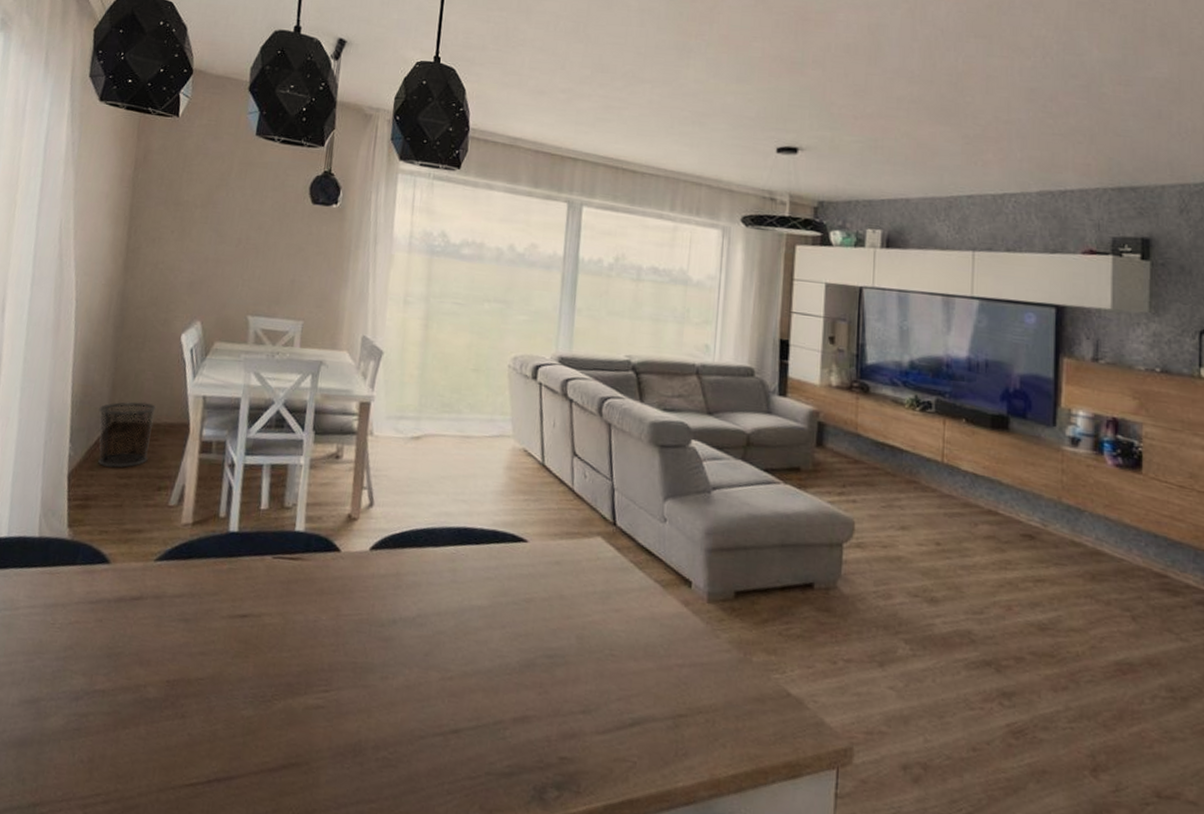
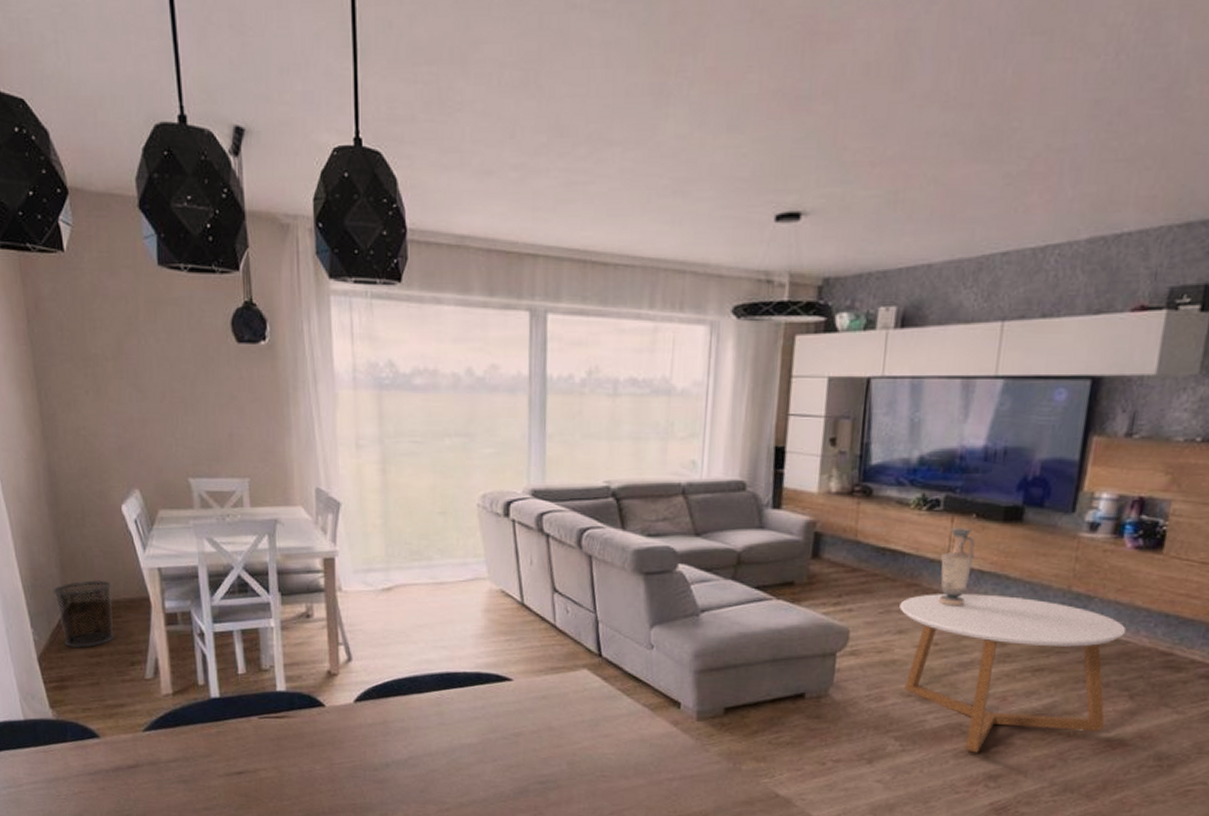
coffee table: none [901,492,1119,665] -> present [899,593,1127,753]
vase: none [937,429,968,508] -> present [939,527,975,606]

